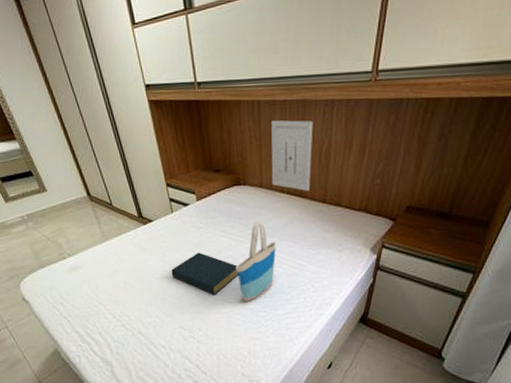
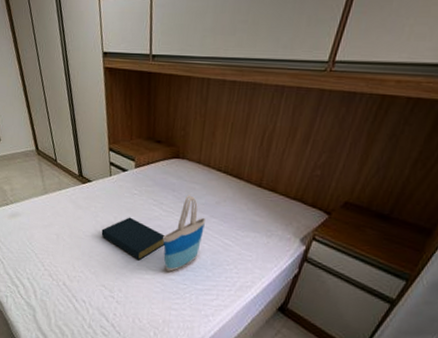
wall art: present [271,120,313,191] -> none [210,100,260,173]

